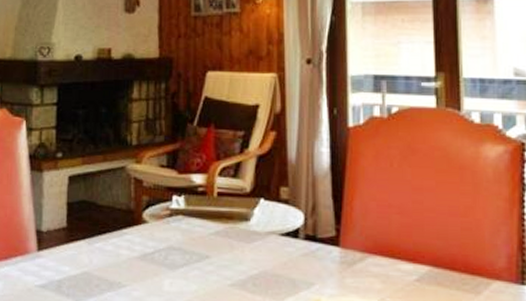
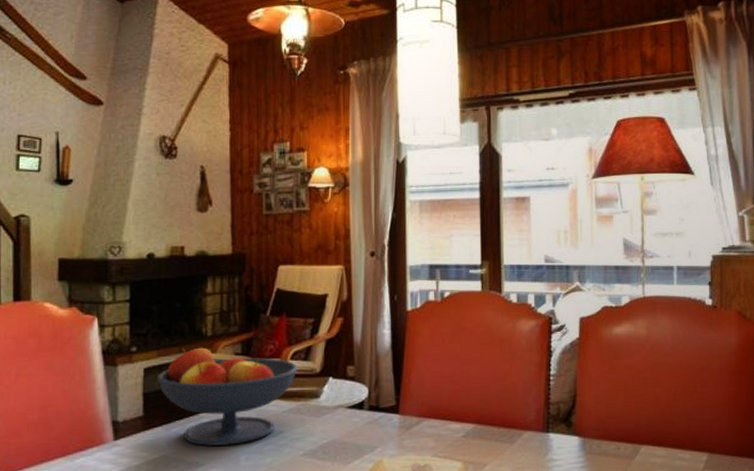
fruit bowl: none [82,156,226,267] -> present [158,347,298,446]

